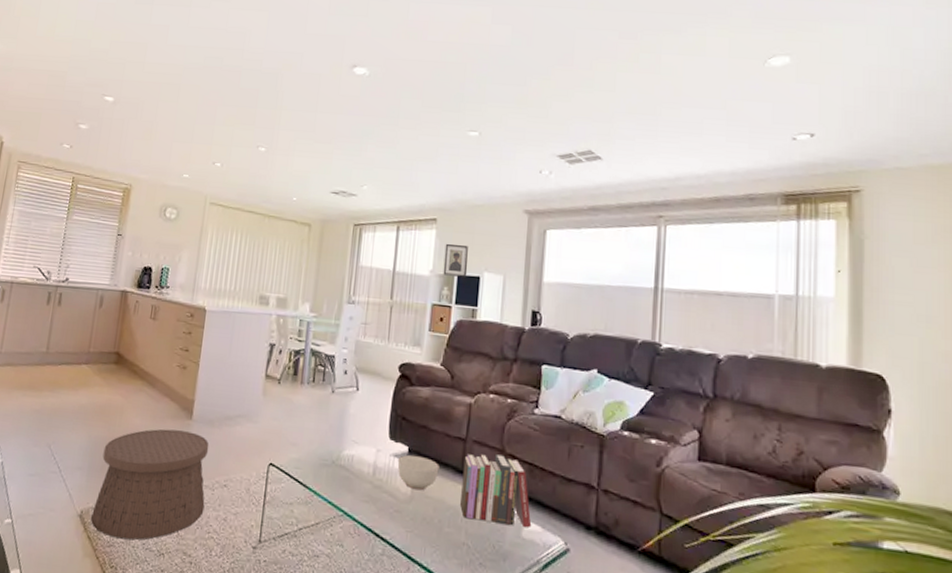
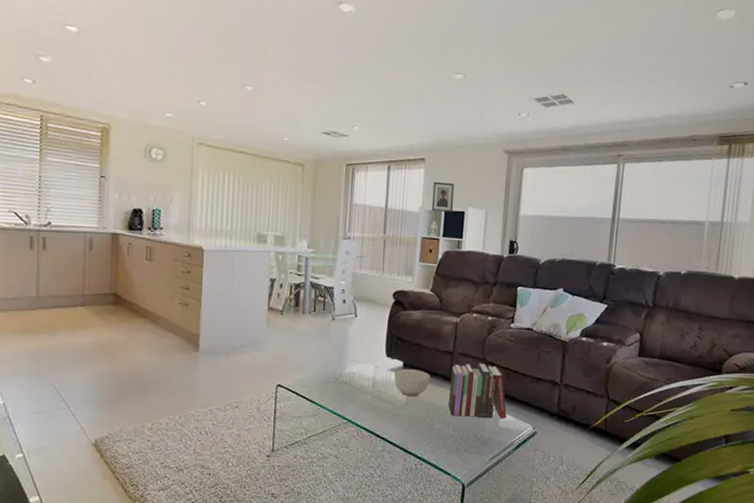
basket: present [91,429,209,540] -> none [106,361,218,461]

